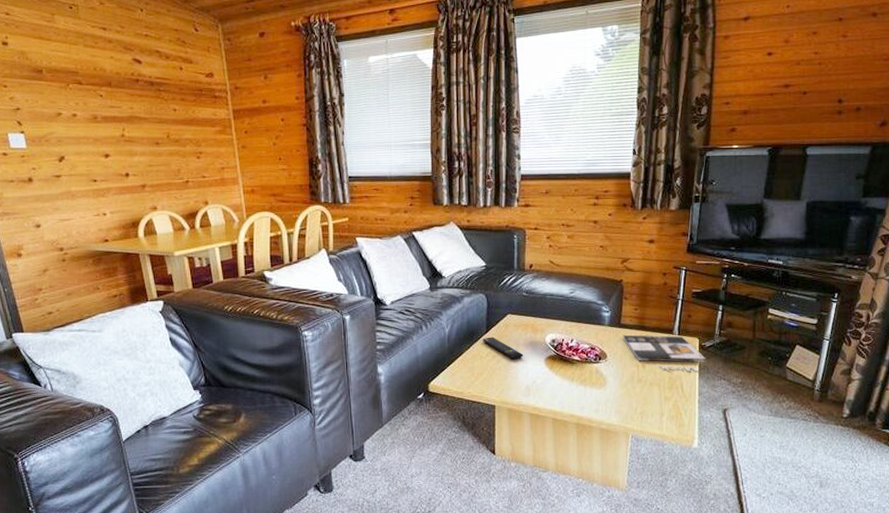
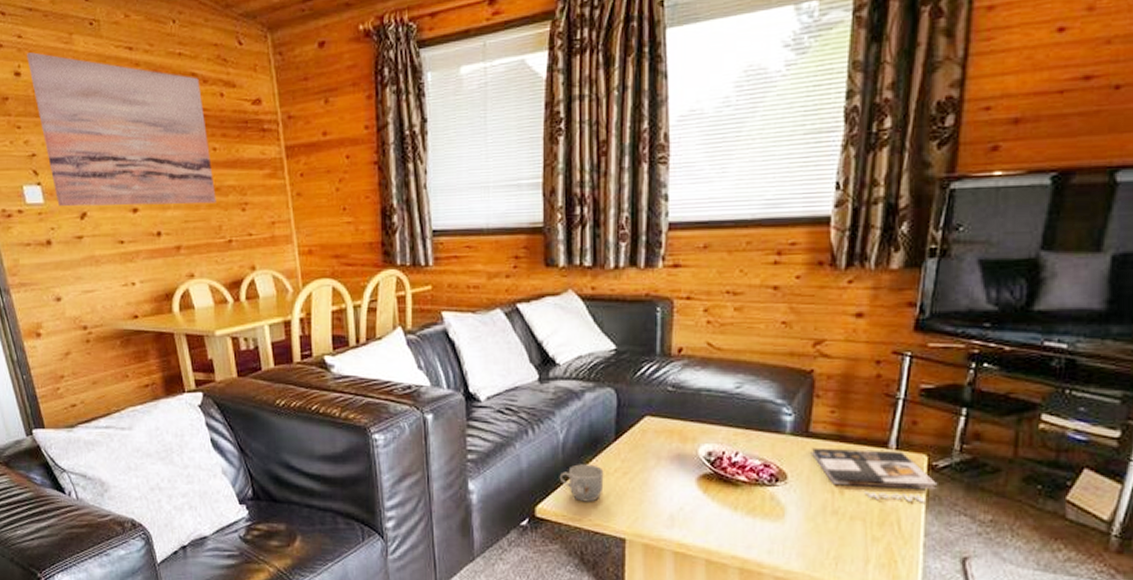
wall art: none [14,27,176,152] -> present [27,52,216,207]
mug: none [446,351,479,379] -> present [559,464,604,502]
remote control: present [483,337,524,360] -> none [610,446,667,479]

